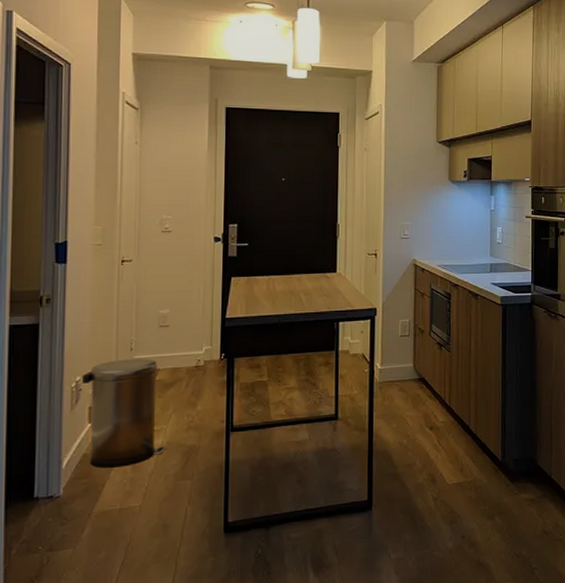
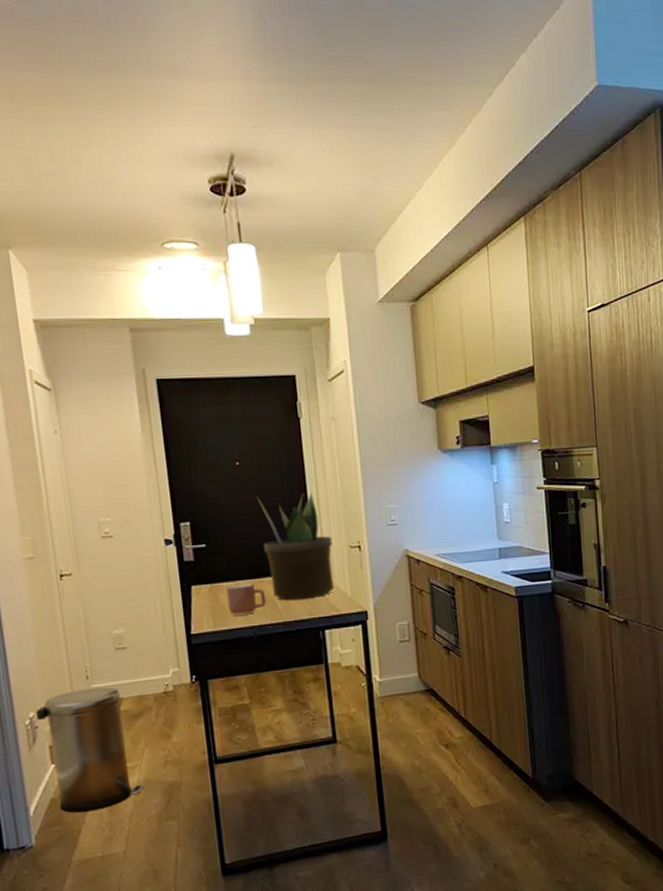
mug: none [259,279,293,305] -> present [225,584,267,616]
planter: none [295,207,354,295] -> present [256,493,334,601]

